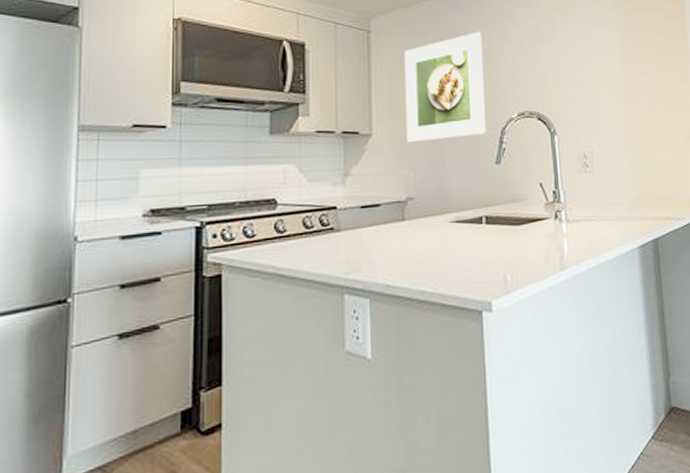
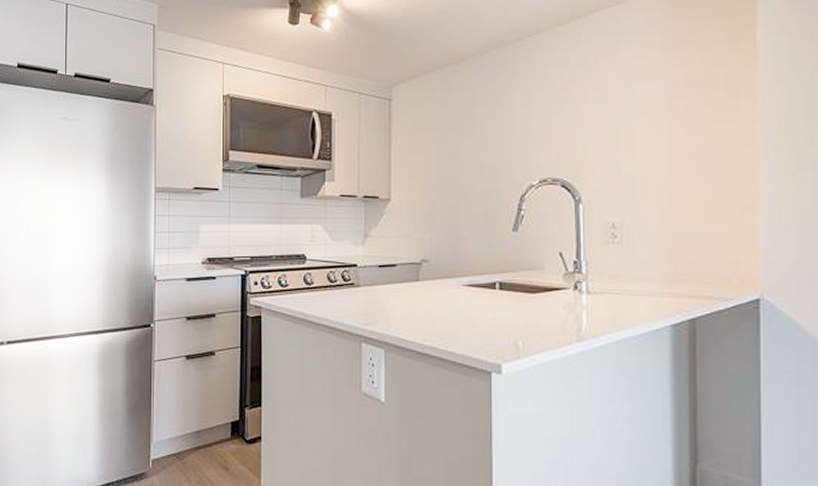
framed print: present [403,31,487,143] -> none [423,95,505,208]

